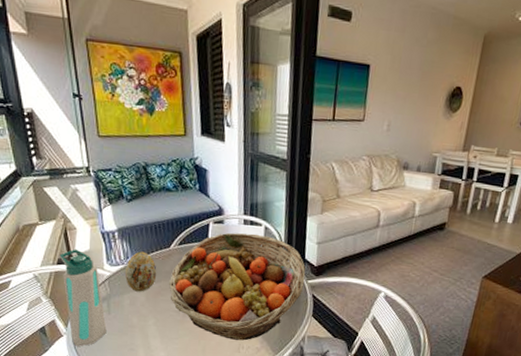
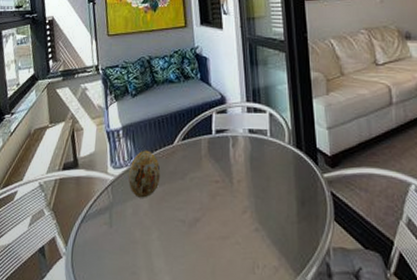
water bottle: present [59,248,107,347] -> none [65,151,108,271]
fruit basket: present [169,232,306,341] -> none [173,122,320,257]

